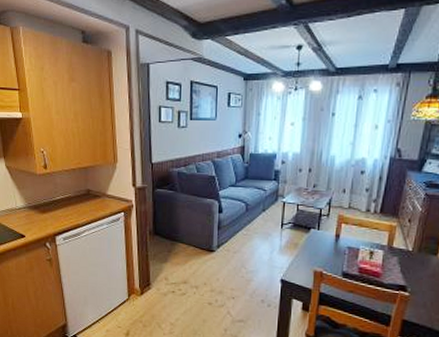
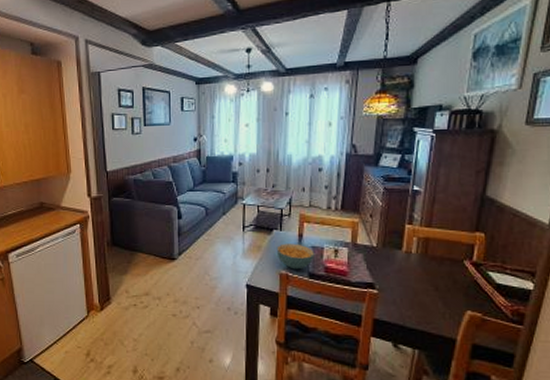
cereal bowl: none [312,242,350,268] -> present [276,244,315,270]

